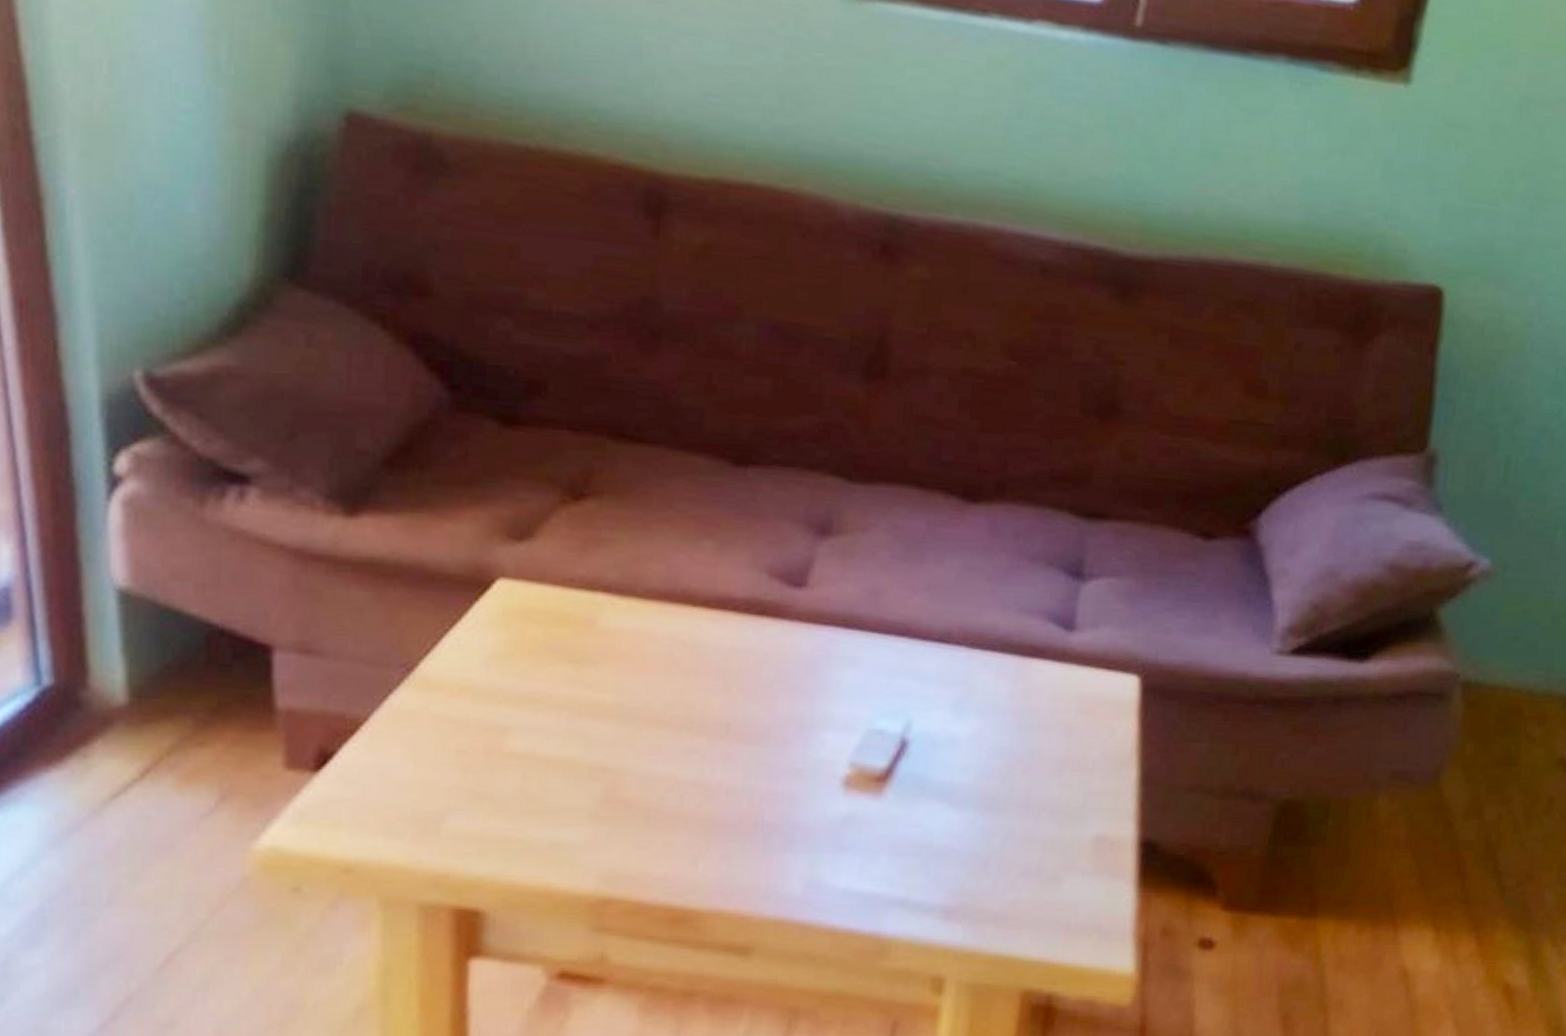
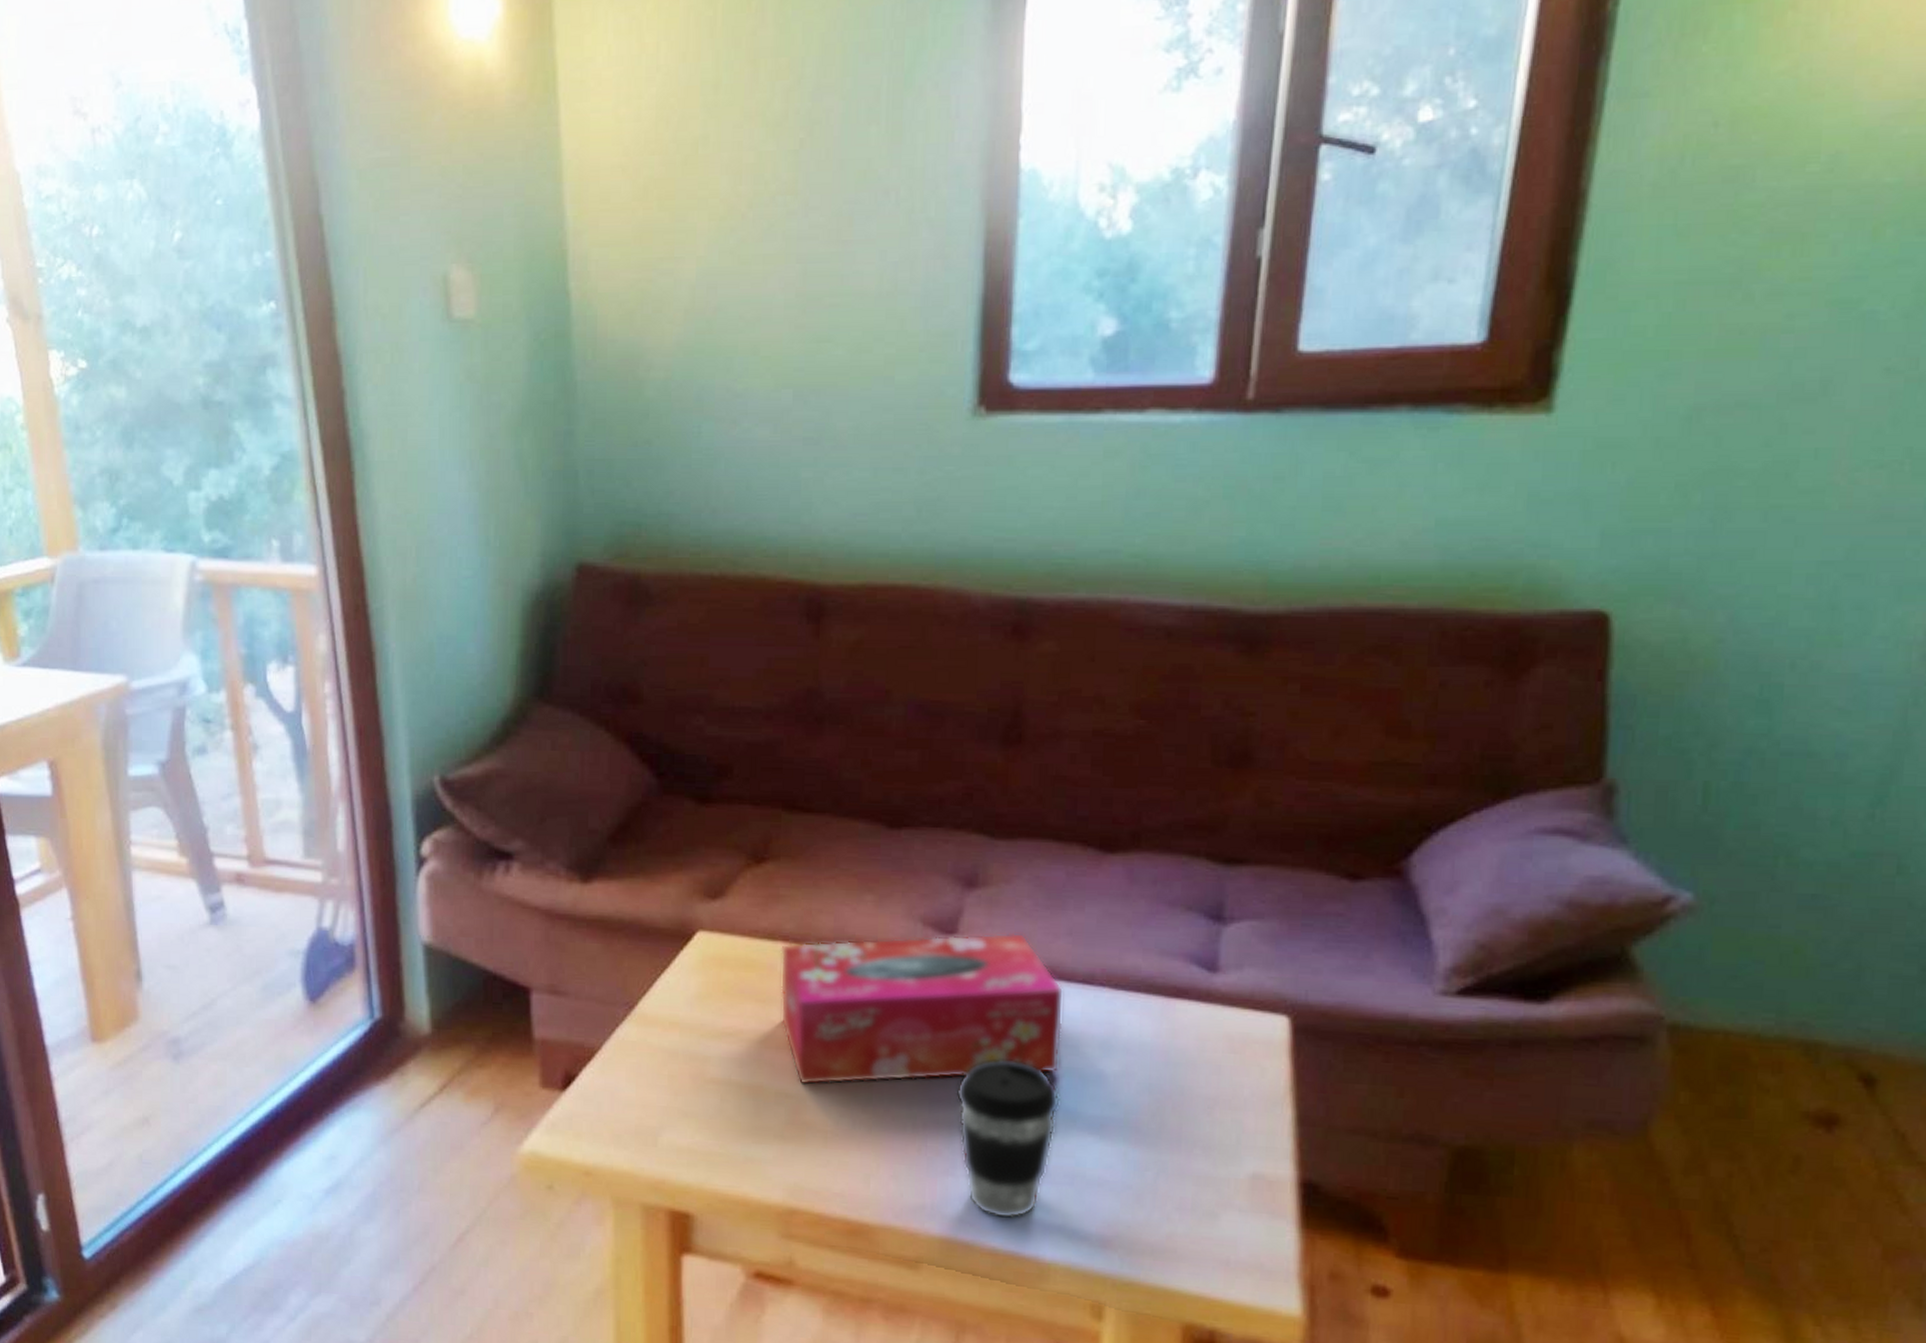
tissue box: none [598,586,919,757] -> present [780,932,1064,1085]
coffee cup: none [798,725,911,895] -> present [956,1060,1062,1219]

